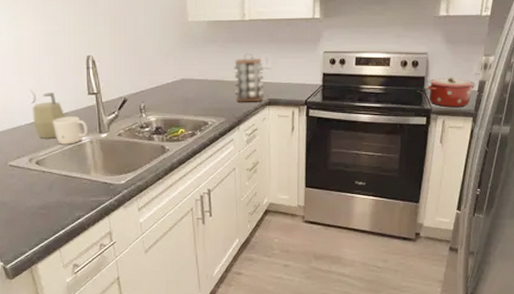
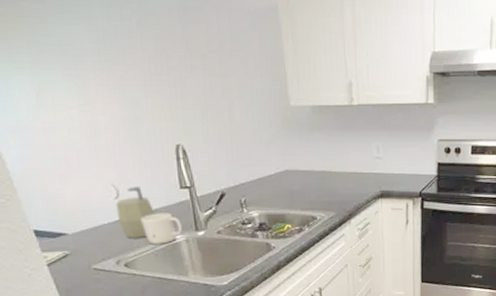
spice rack: present [234,52,264,102] -> none [342,141,376,195]

